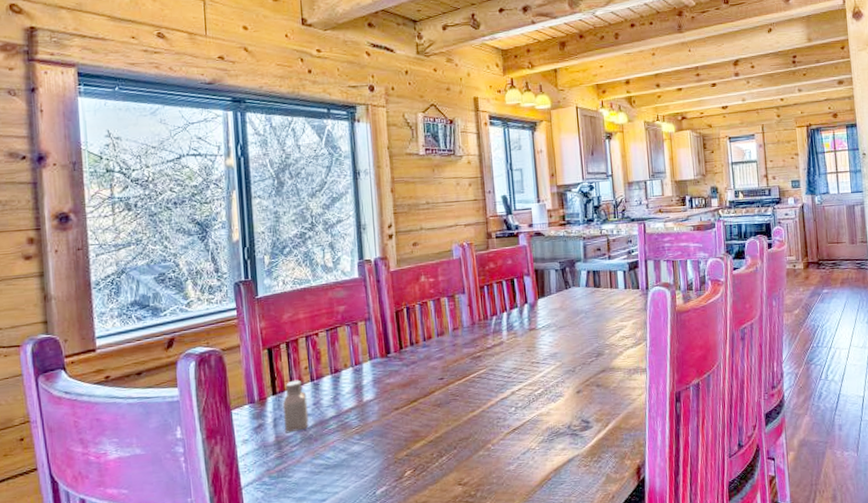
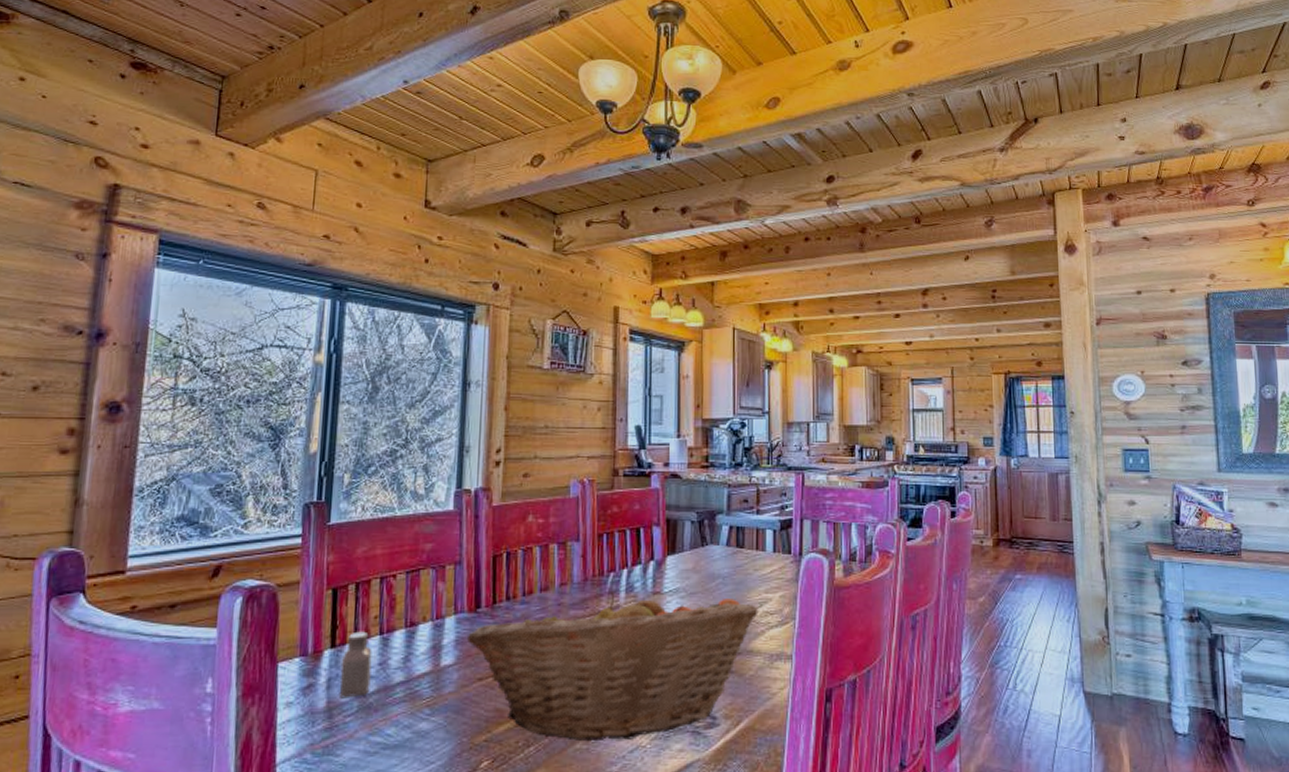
fruit basket: none [381,328,616,449] -> present [466,592,758,742]

